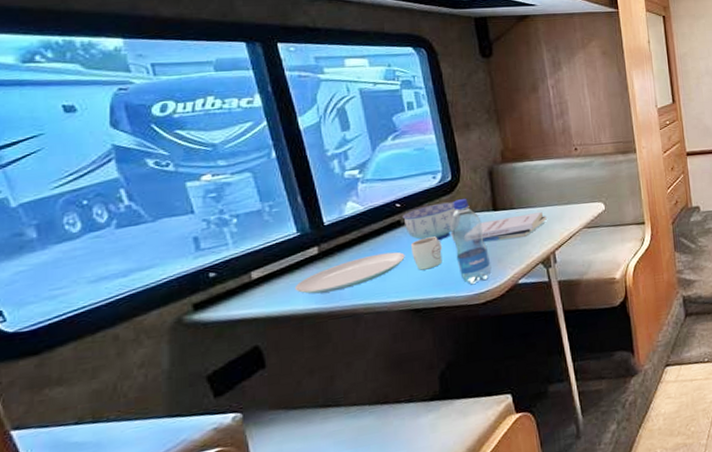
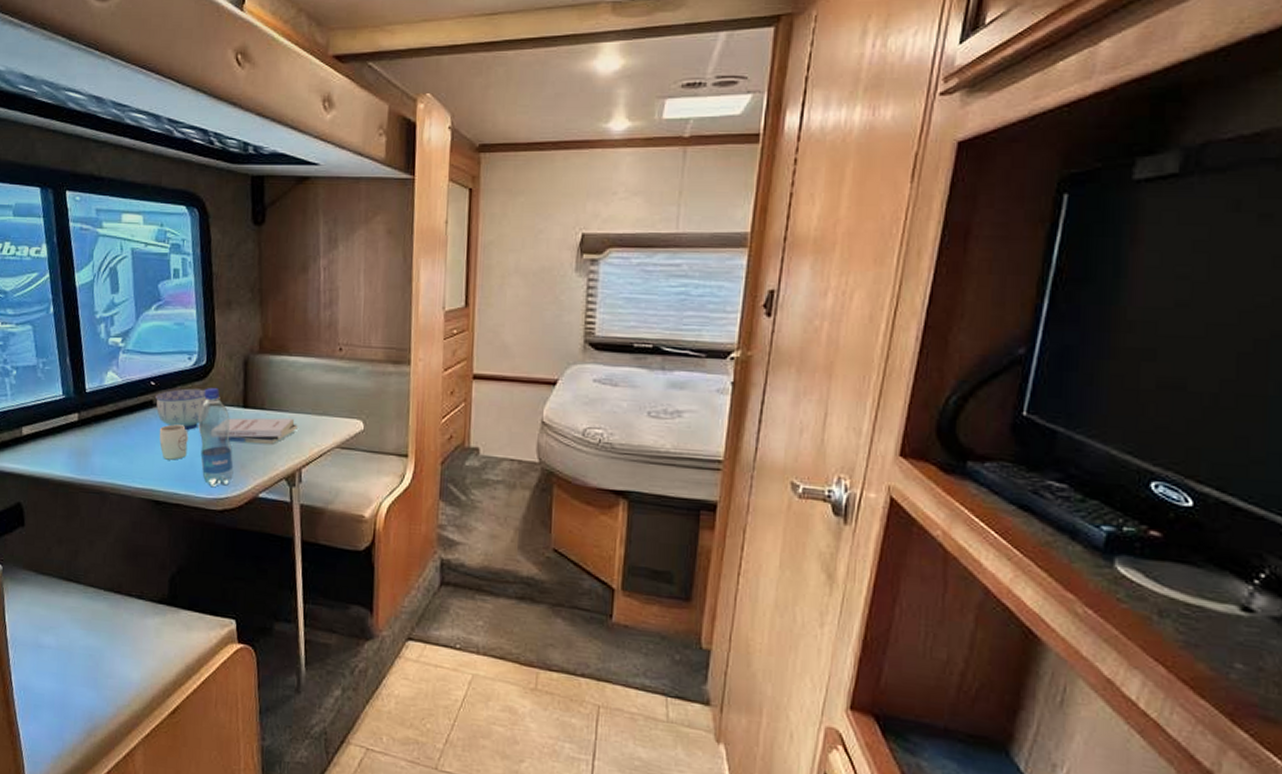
plate: present [294,252,405,294] -> none [55,432,153,464]

